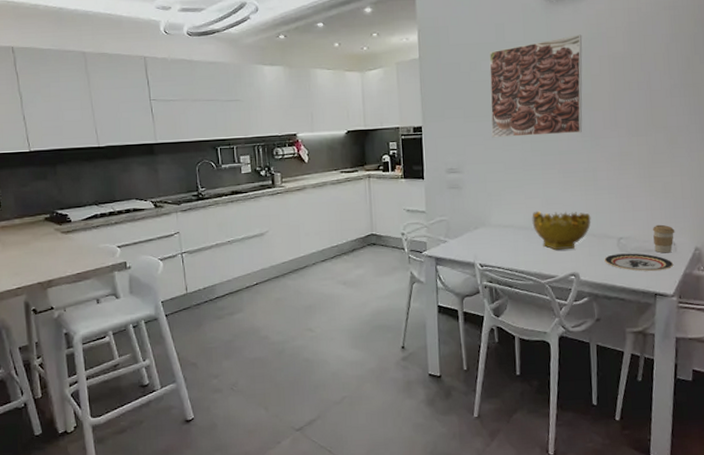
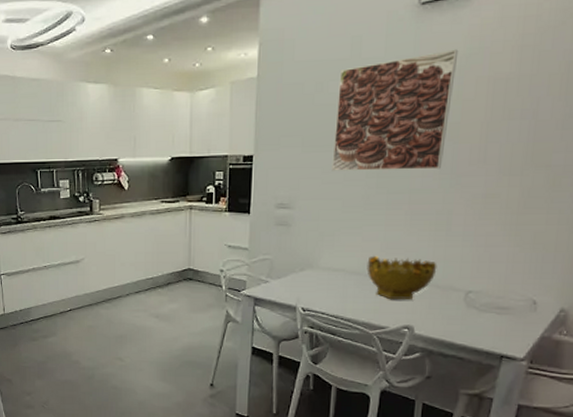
plate: present [604,253,674,272] -> none [446,309,530,332]
coffee cup: present [652,224,675,254] -> none [509,279,539,313]

